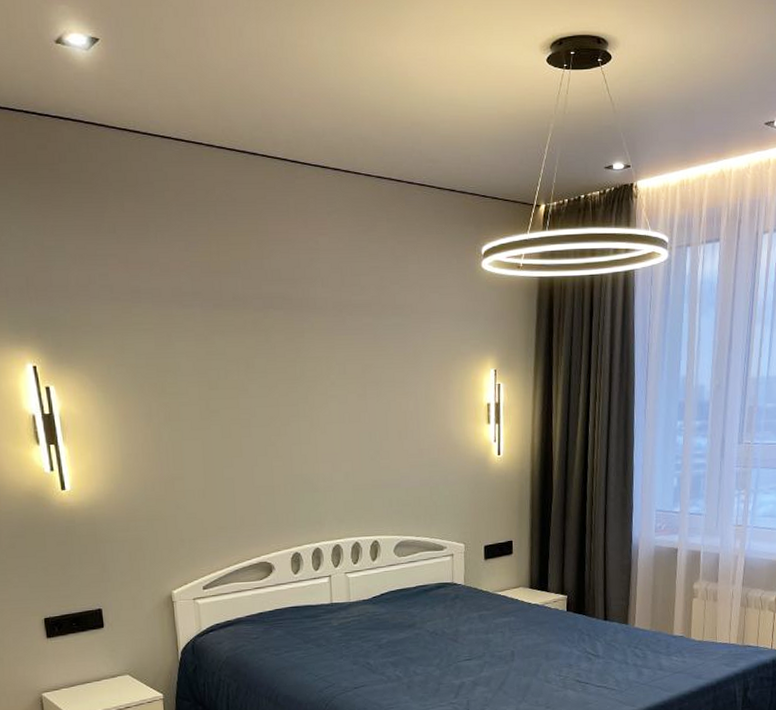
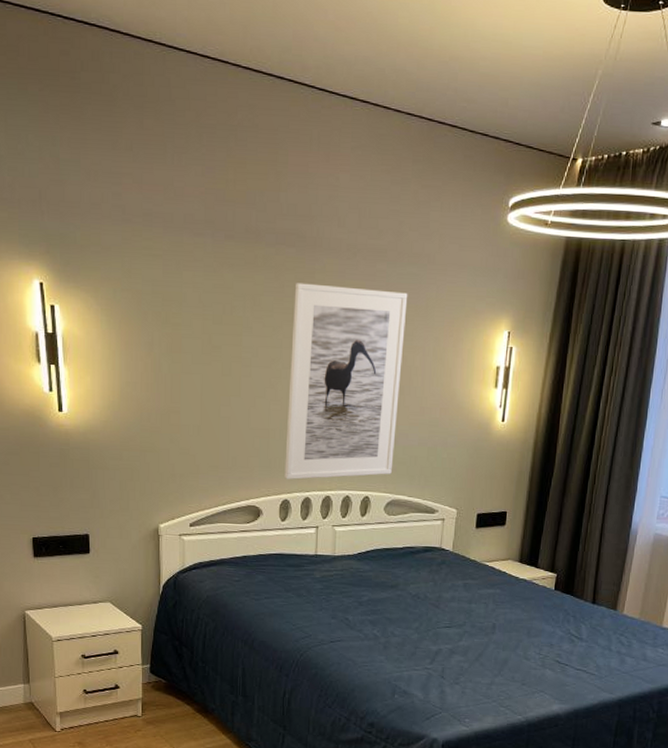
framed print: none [286,342,398,532] -> present [284,283,408,480]

